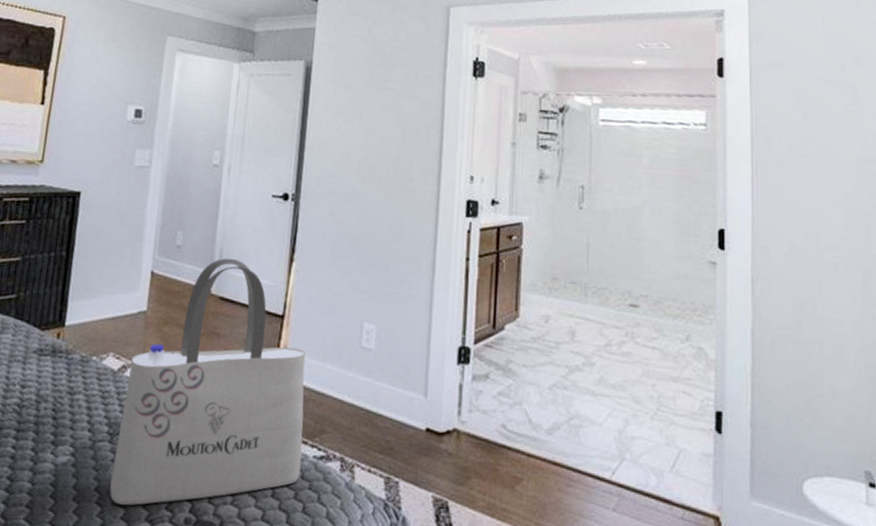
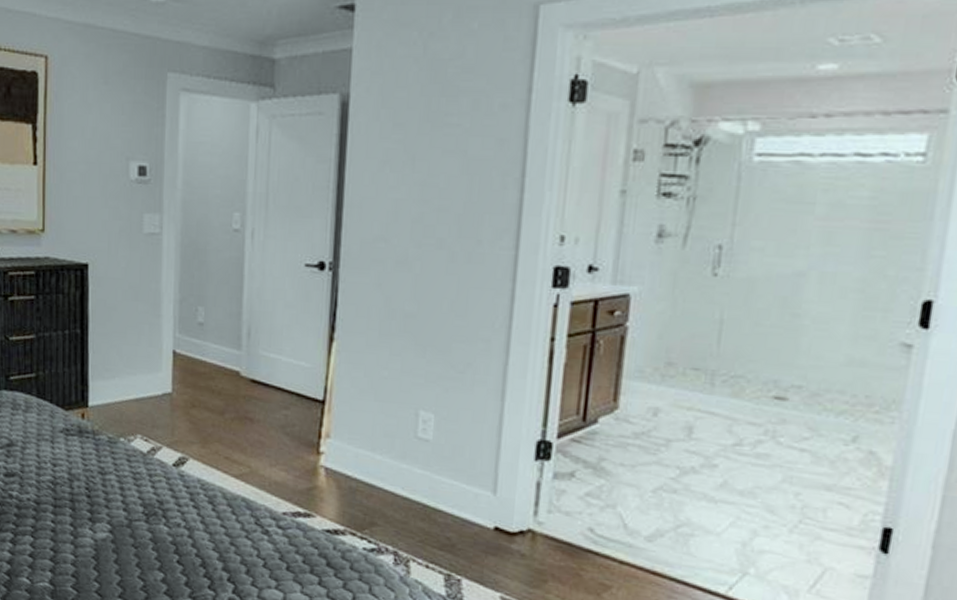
tote bag: present [109,258,306,505] -> none [151,336,352,583]

